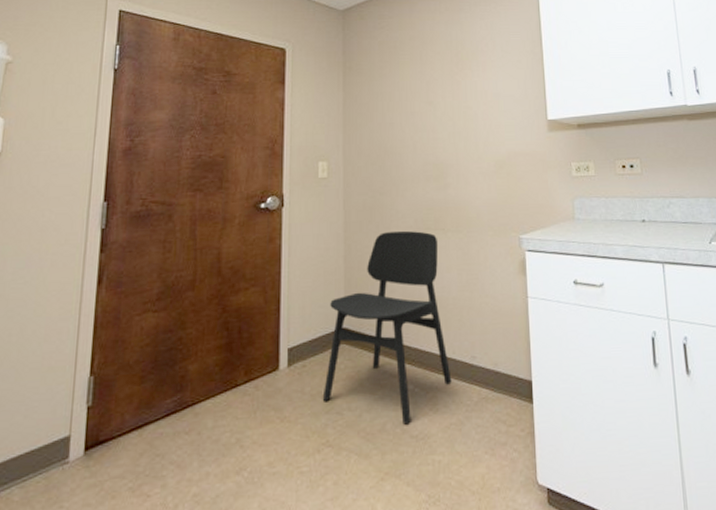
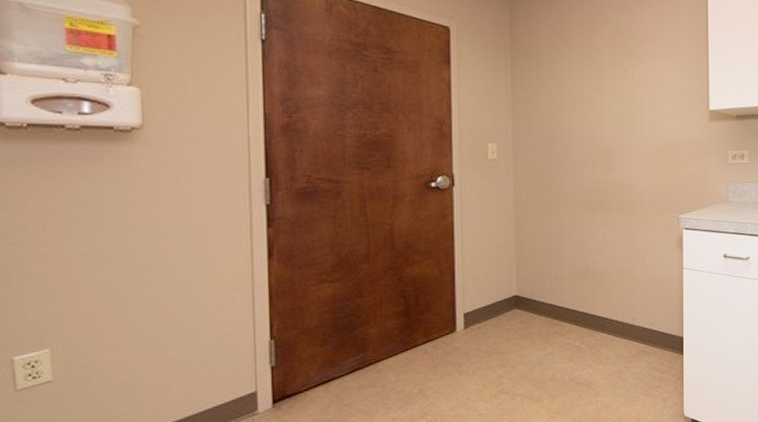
chair: present [322,230,452,425] -> none [497,209,614,374]

